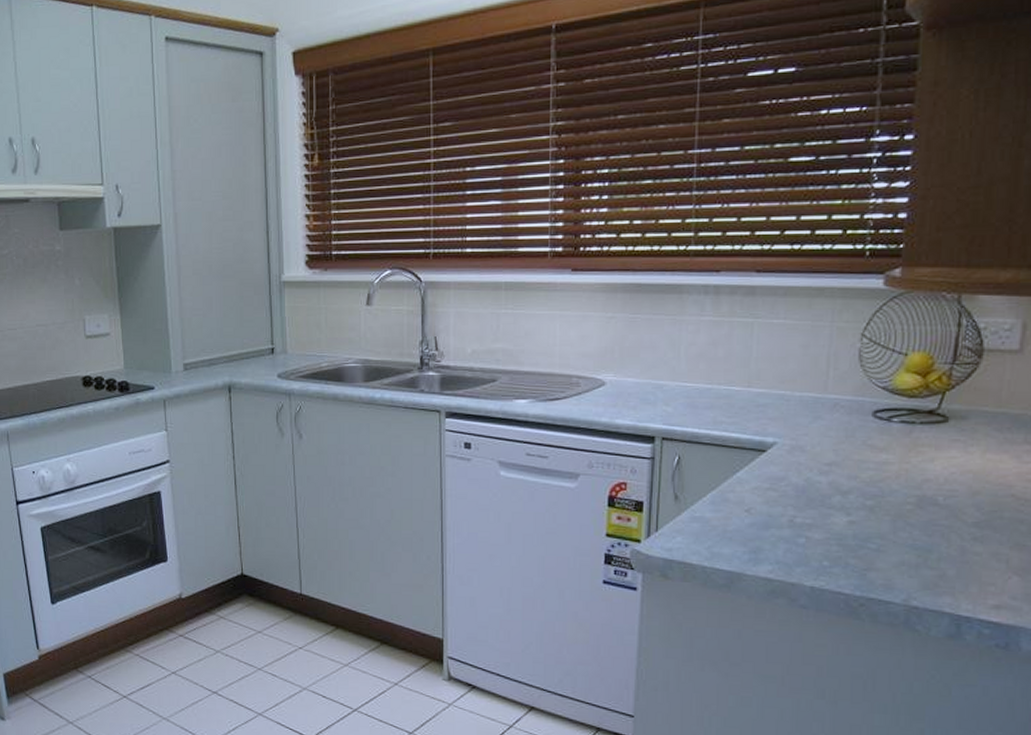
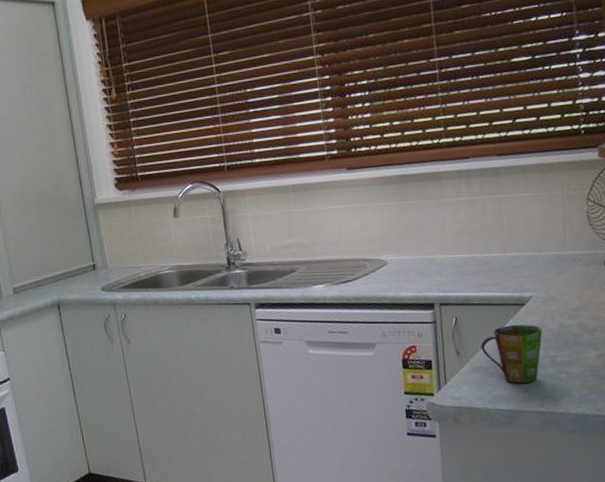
cup: none [704,473,784,543] -> present [480,324,543,384]

